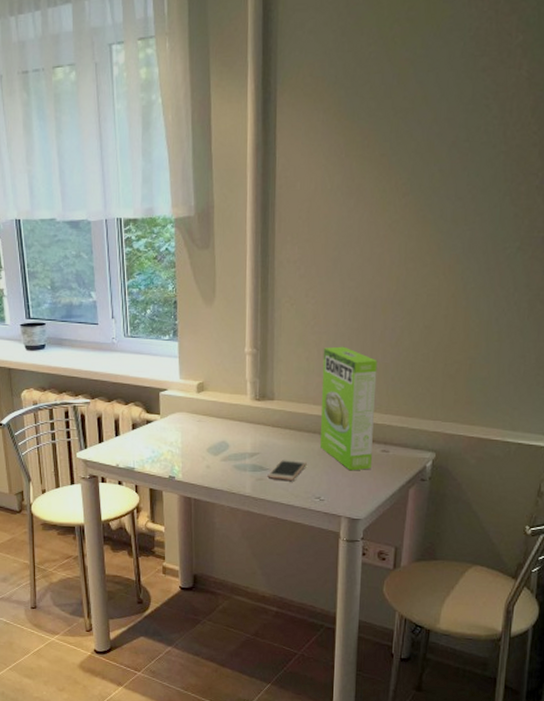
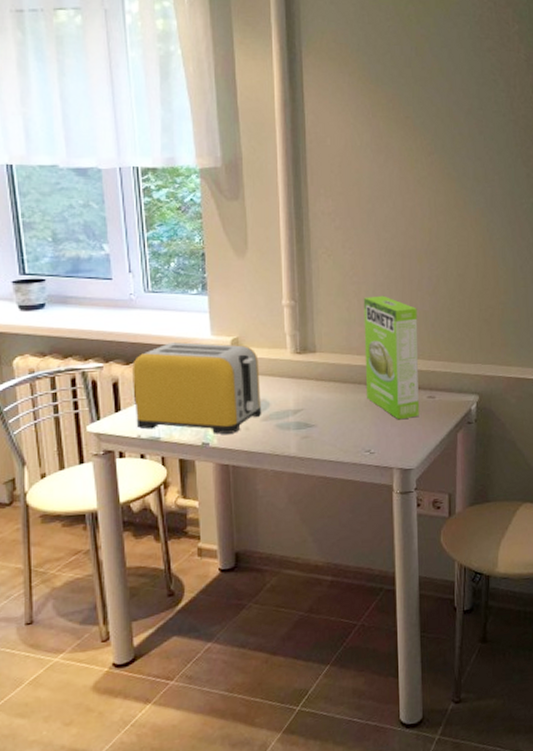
toaster: none [113,384,222,470] -> present [132,342,261,434]
smartphone: present [267,459,307,481] -> none [313,412,354,437]

